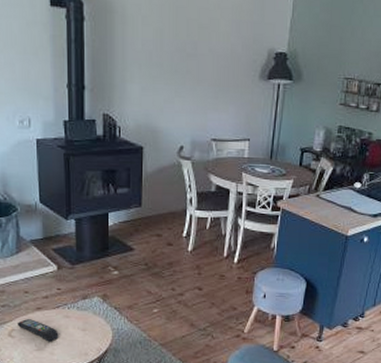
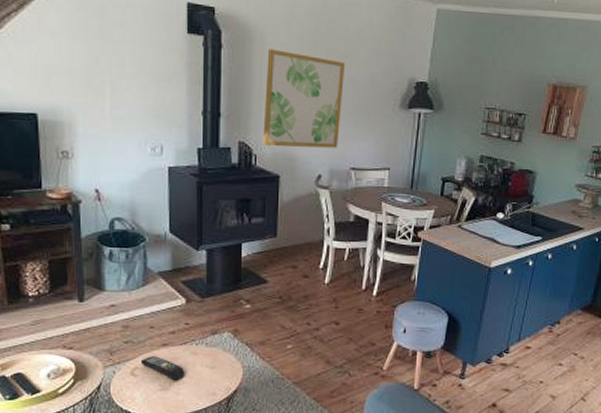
wall art: none [126,21,206,120] -> present [262,49,346,148]

